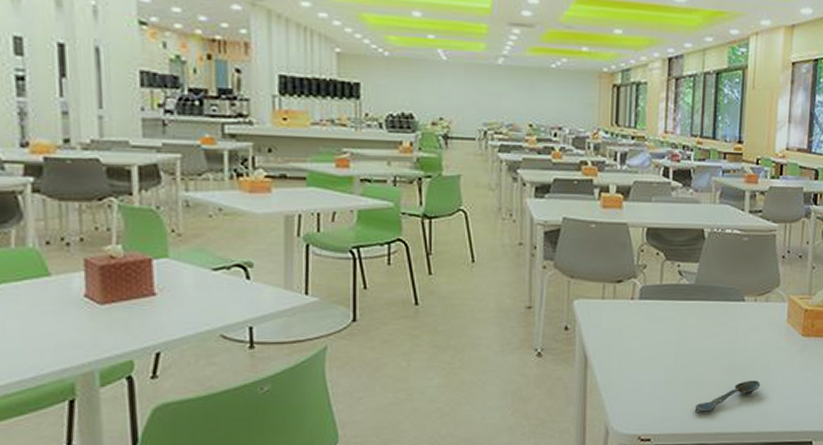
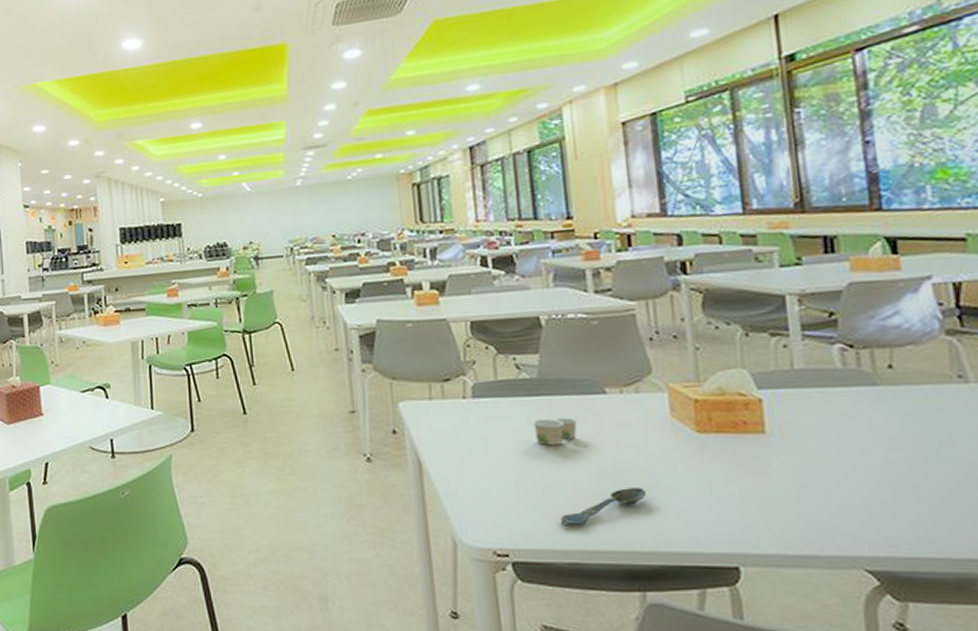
paper cup: none [685,320,719,344] -> present [533,417,577,446]

